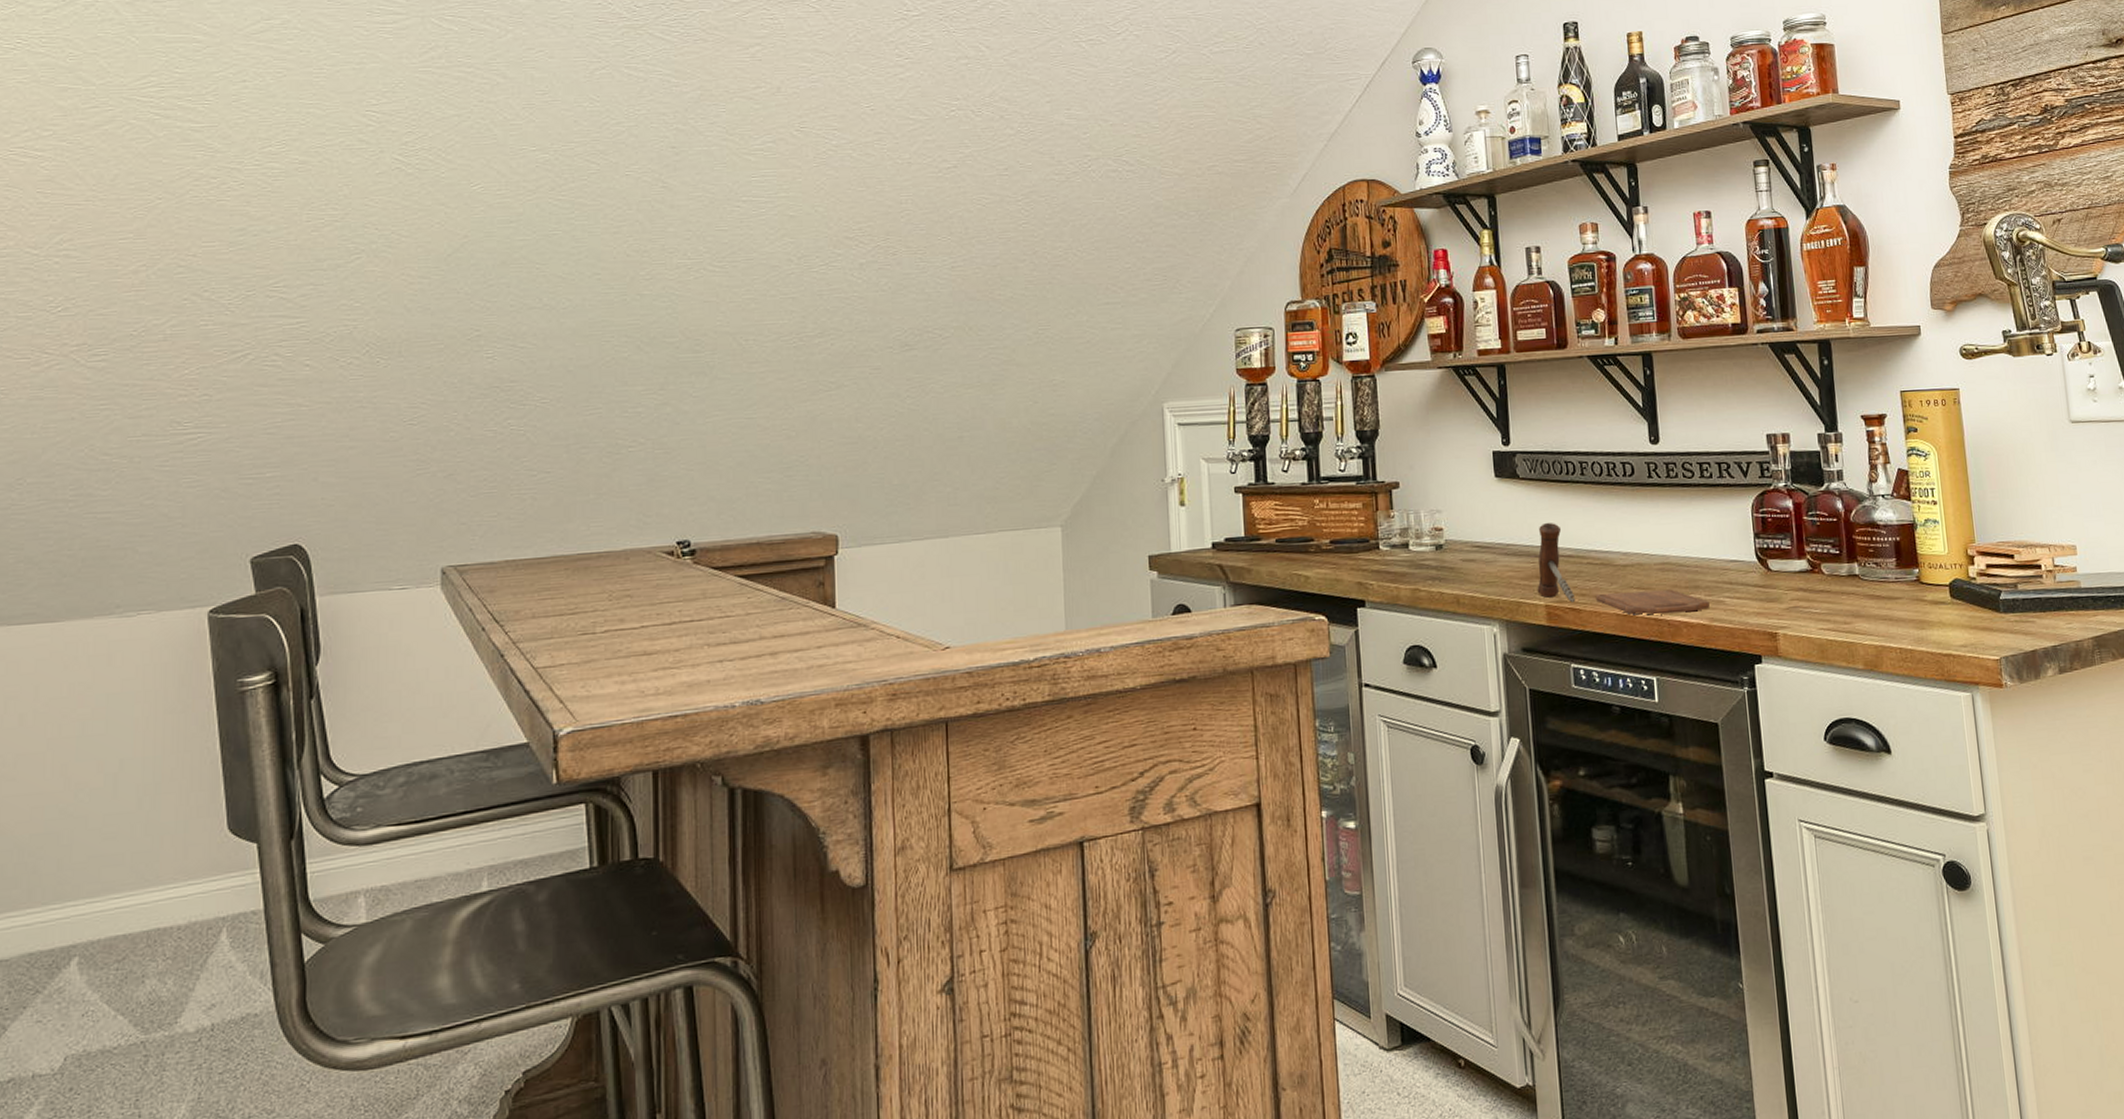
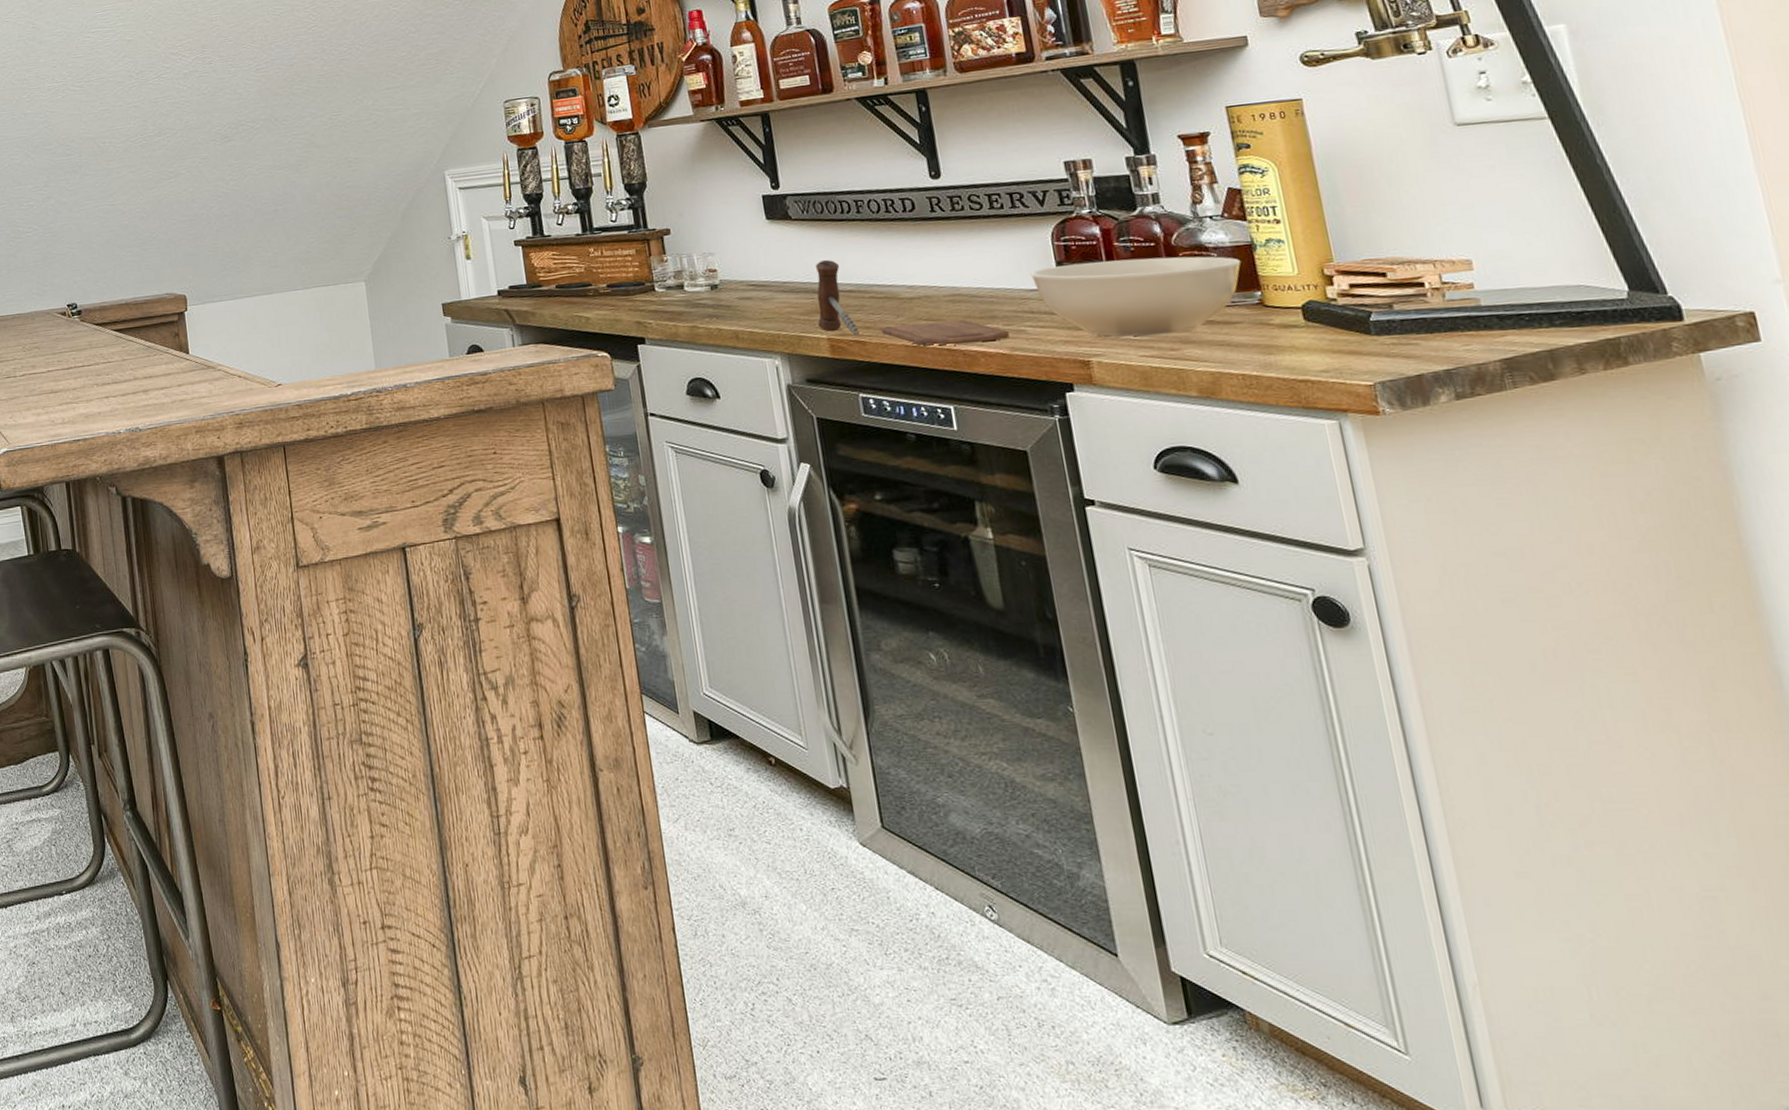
bowl: none [1731,532,1905,610] -> present [1030,256,1241,337]

